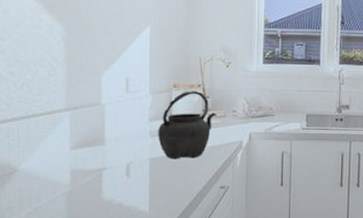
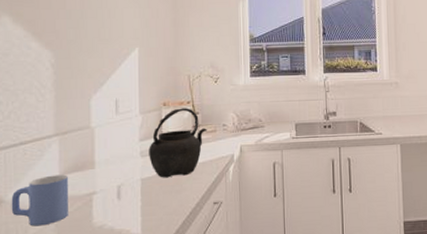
mug: none [24,148,79,196] -> present [11,174,68,226]

